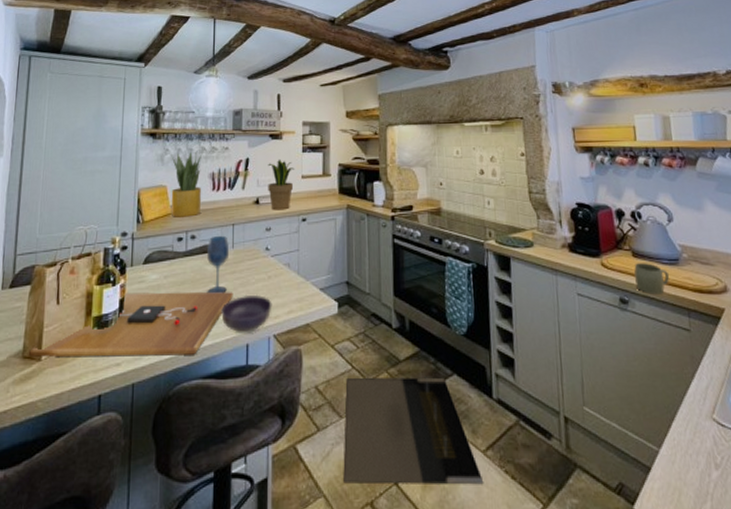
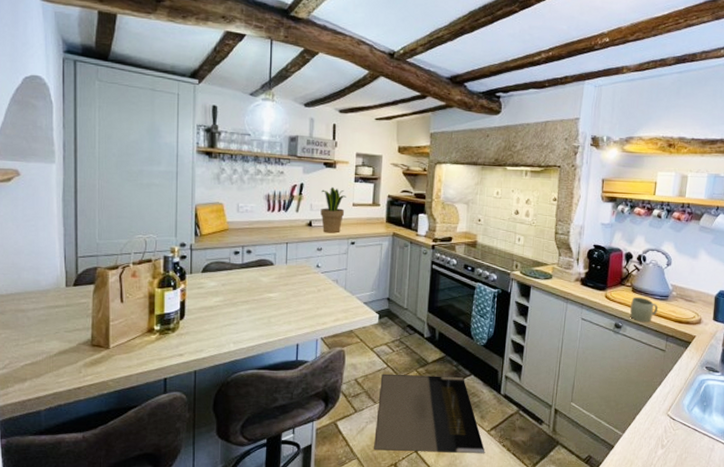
cutting board: present [28,292,233,357] -> none [96,296,286,350]
planter: present [171,152,203,217] -> none [227,173,258,234]
wineglass: present [207,235,230,294] -> none [262,251,284,302]
bowl: present [221,294,272,333] -> none [274,304,321,335]

